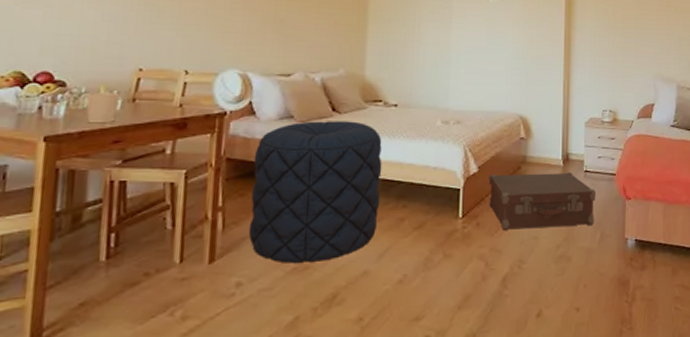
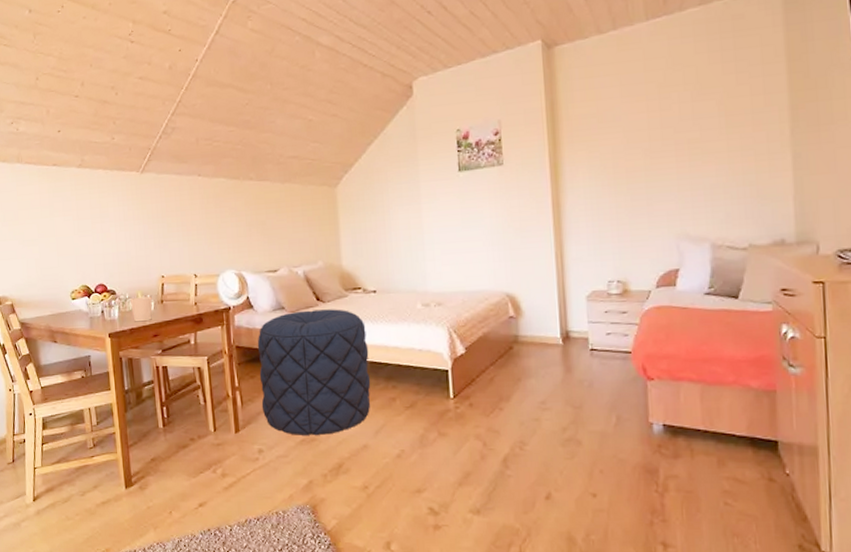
suitcase: present [488,171,596,230] -> none [478,350,607,411]

